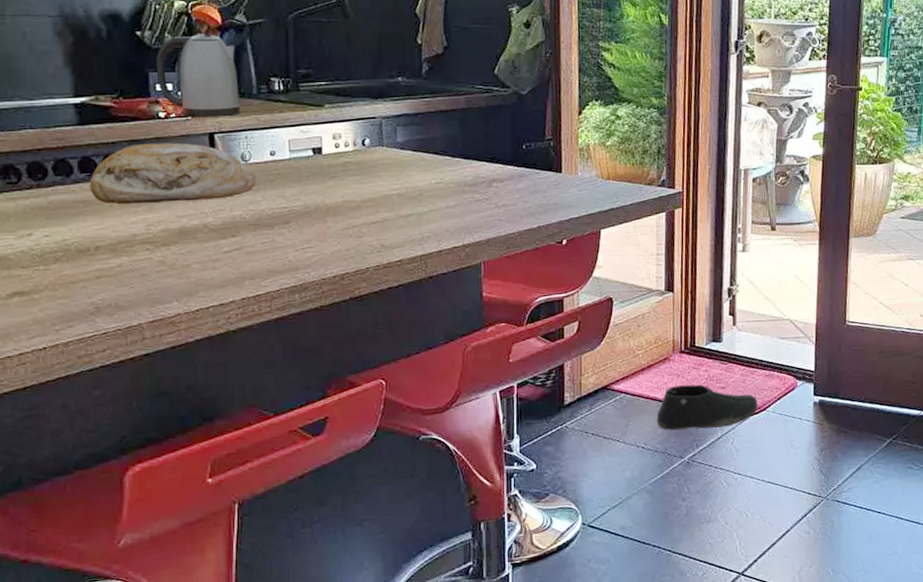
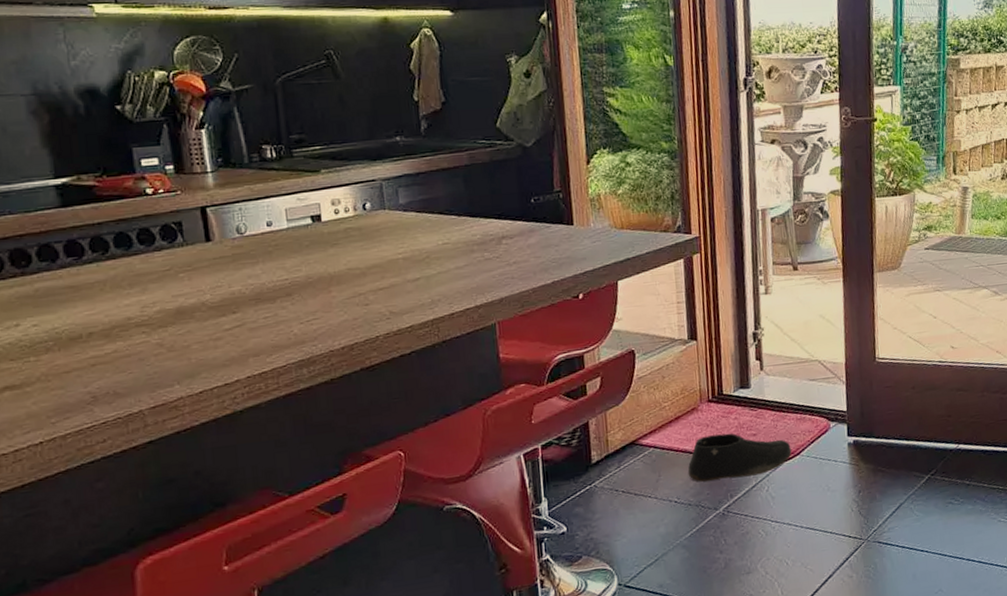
bread: present [89,143,256,205] -> none [77,219,254,288]
kettle: present [156,34,241,117] -> none [138,104,233,191]

